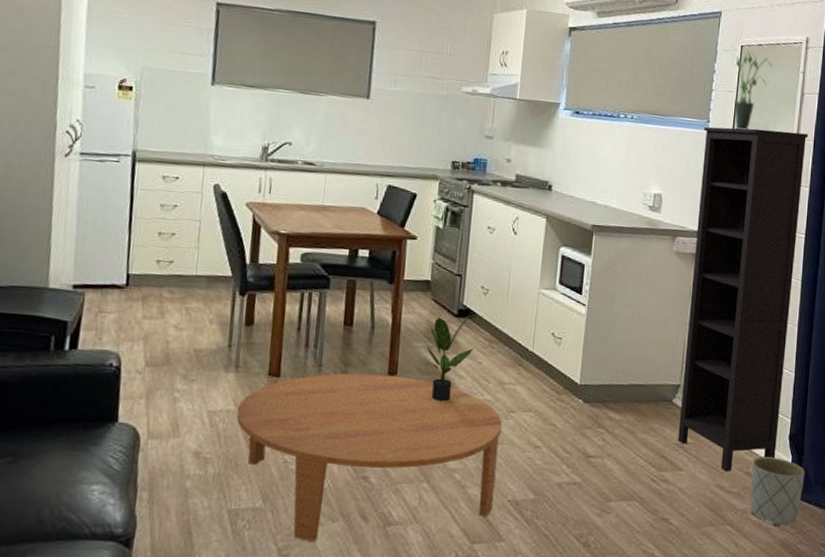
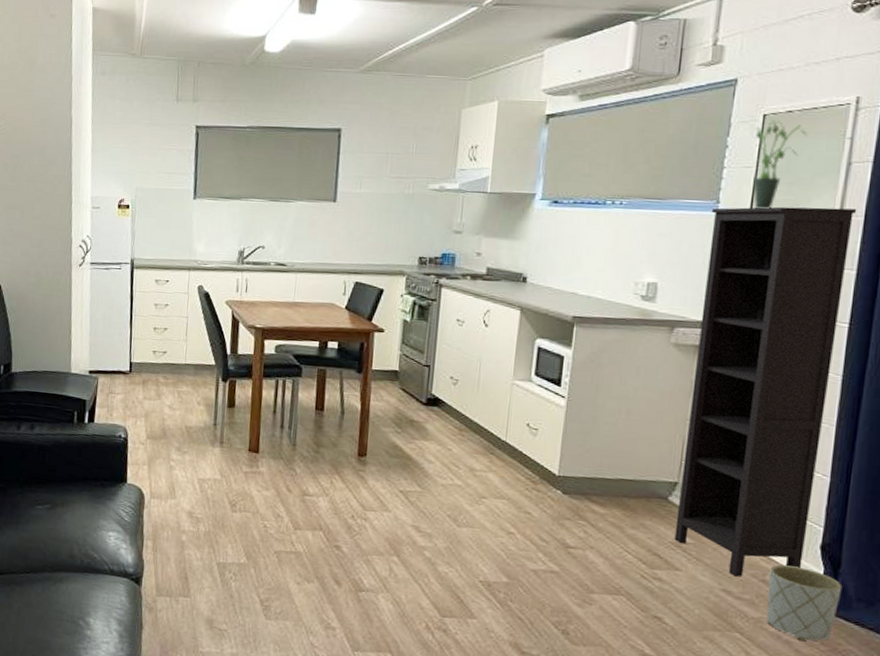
coffee table: present [236,373,502,543] -> none [222,452,473,599]
potted plant: present [426,316,474,402] -> none [395,404,443,484]

